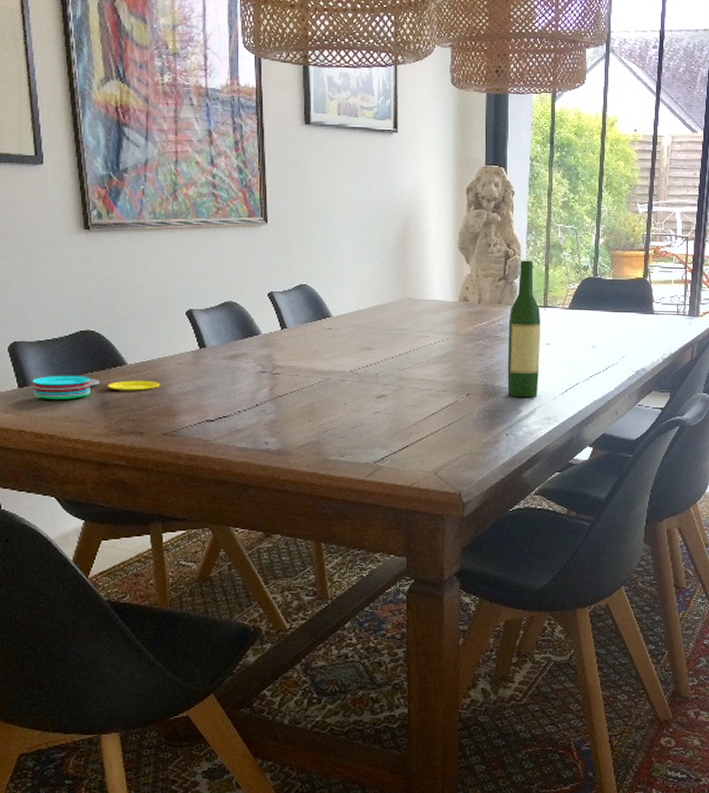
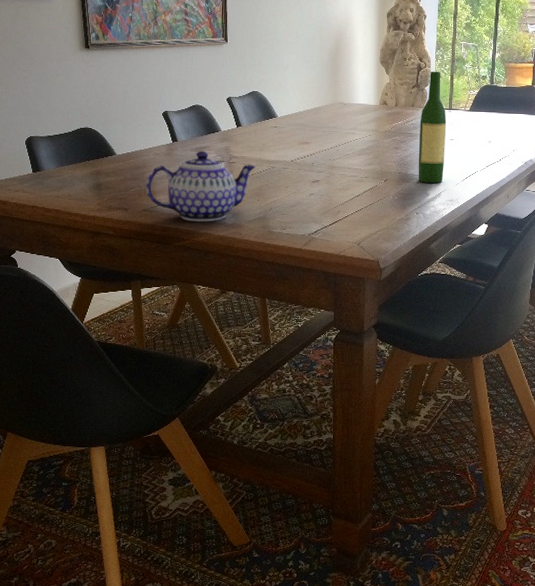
plate: present [32,375,161,401] -> none [43,163,142,183]
teapot: none [166,359,306,448] -> present [146,151,256,222]

